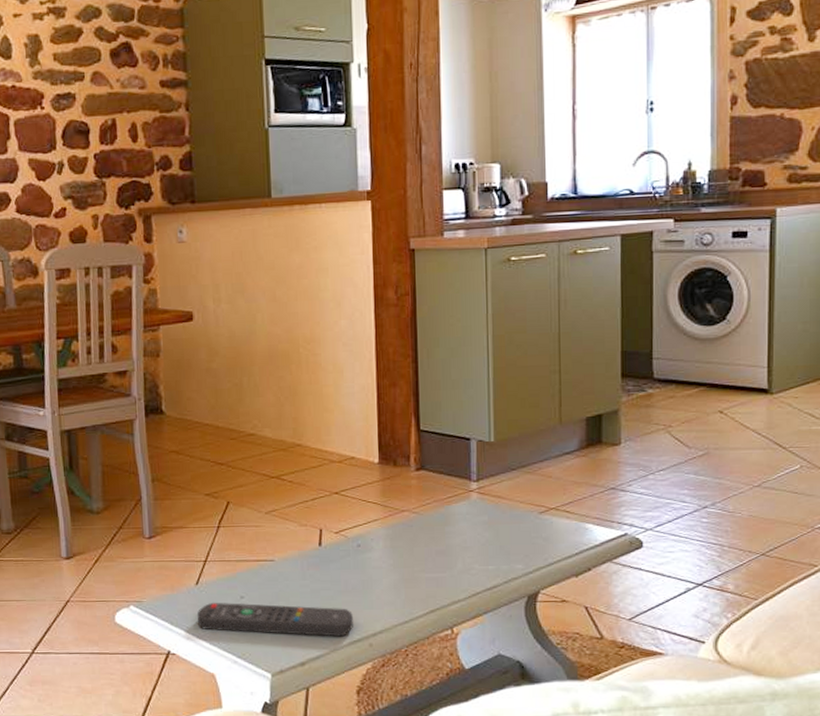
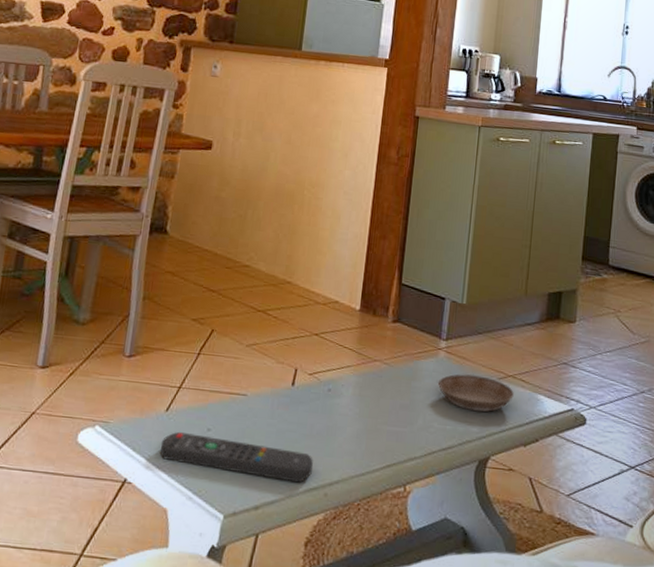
saucer: none [473,511,559,549] -> present [437,373,514,412]

